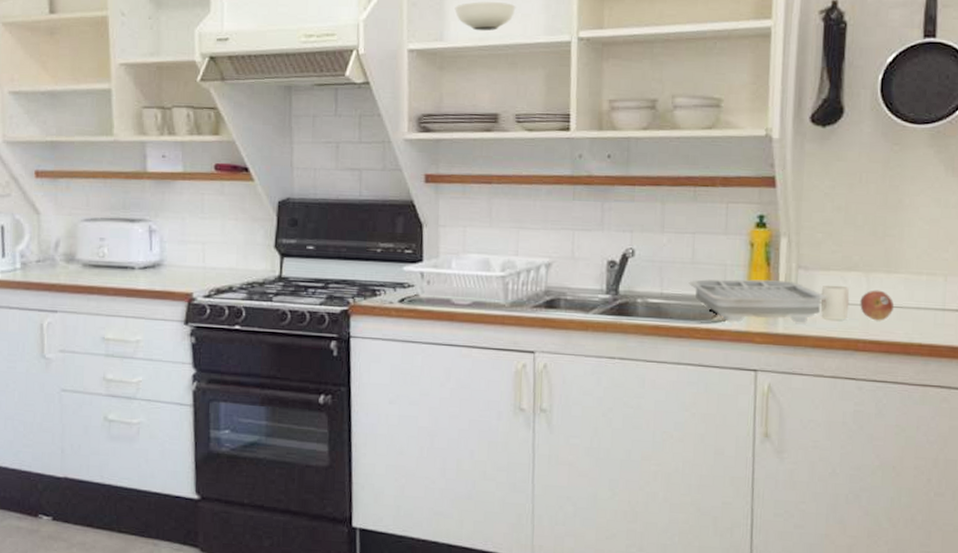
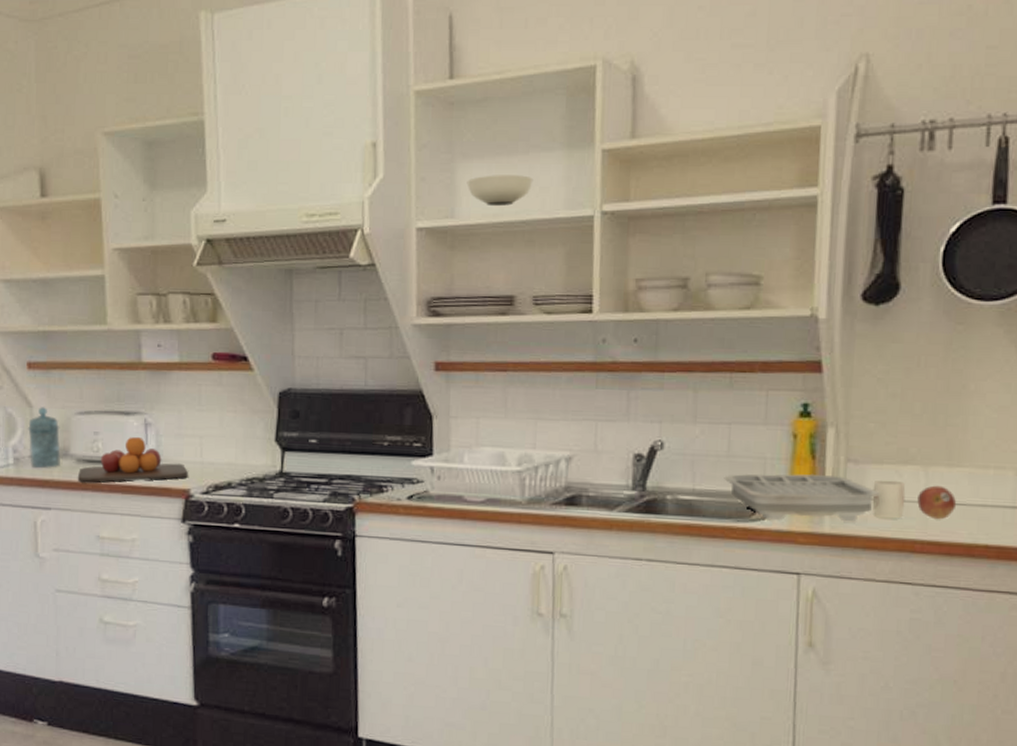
canister: none [34,214,68,273] -> present [27,407,61,469]
chopping board: none [83,242,191,287] -> present [77,436,188,483]

